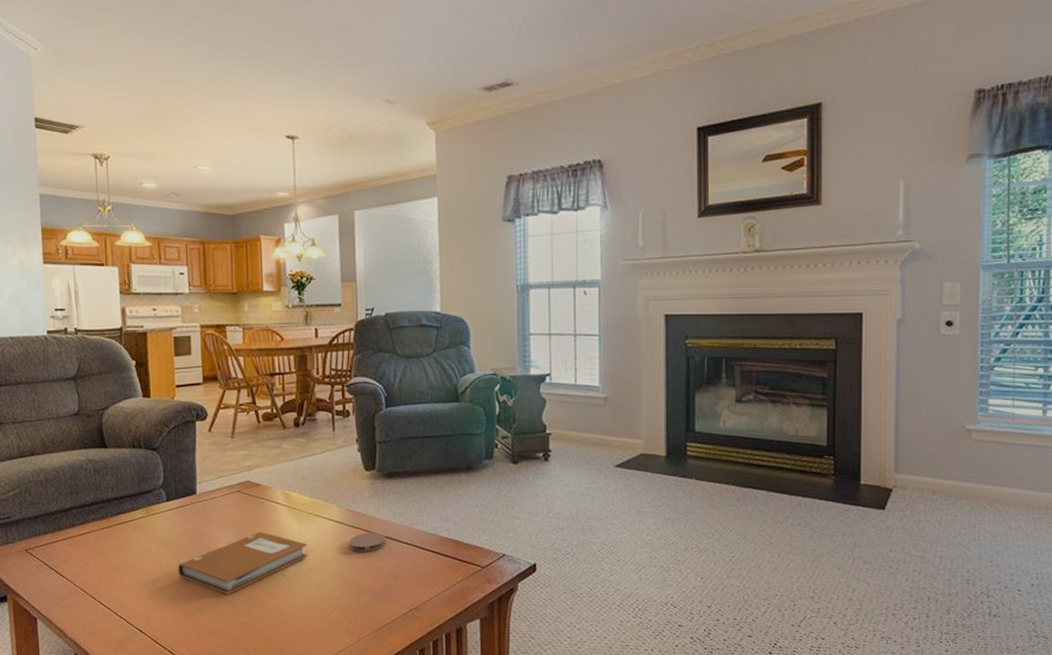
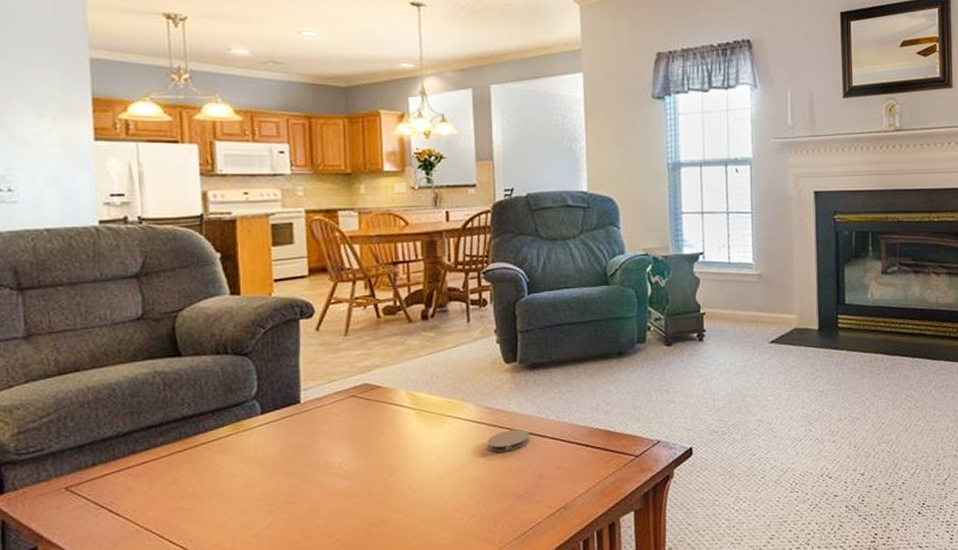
notebook: present [177,531,308,595] -> none [276,439,439,516]

